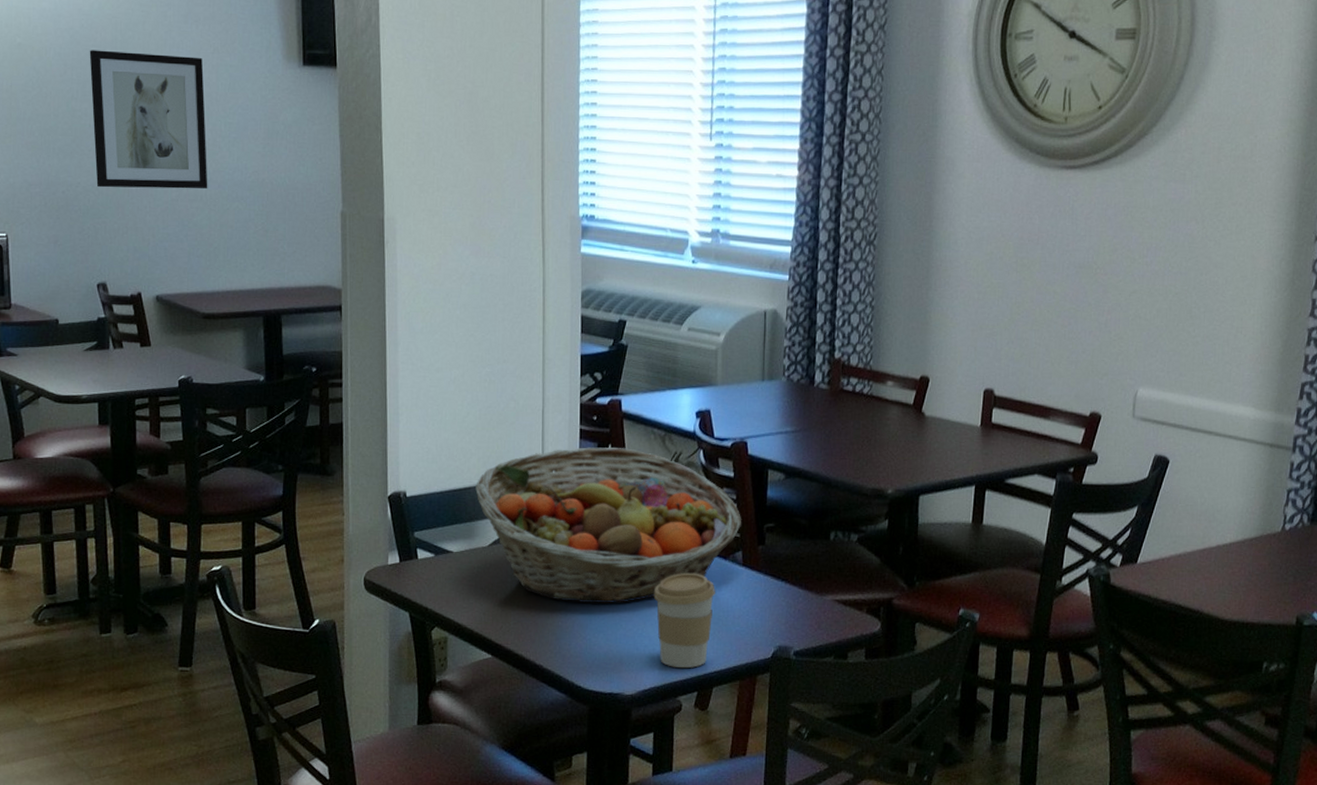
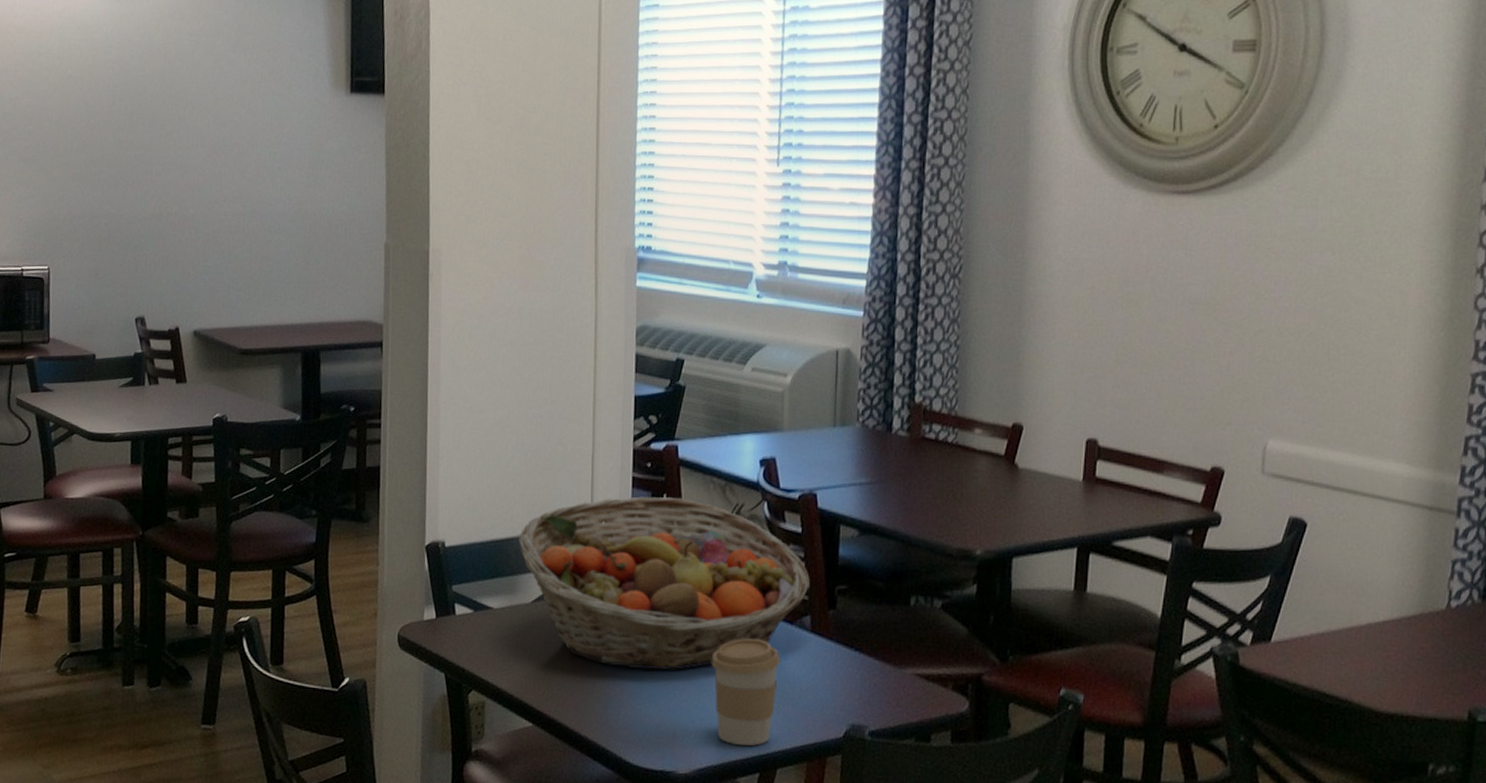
wall art: present [89,50,208,189] -> none [137,80,251,221]

